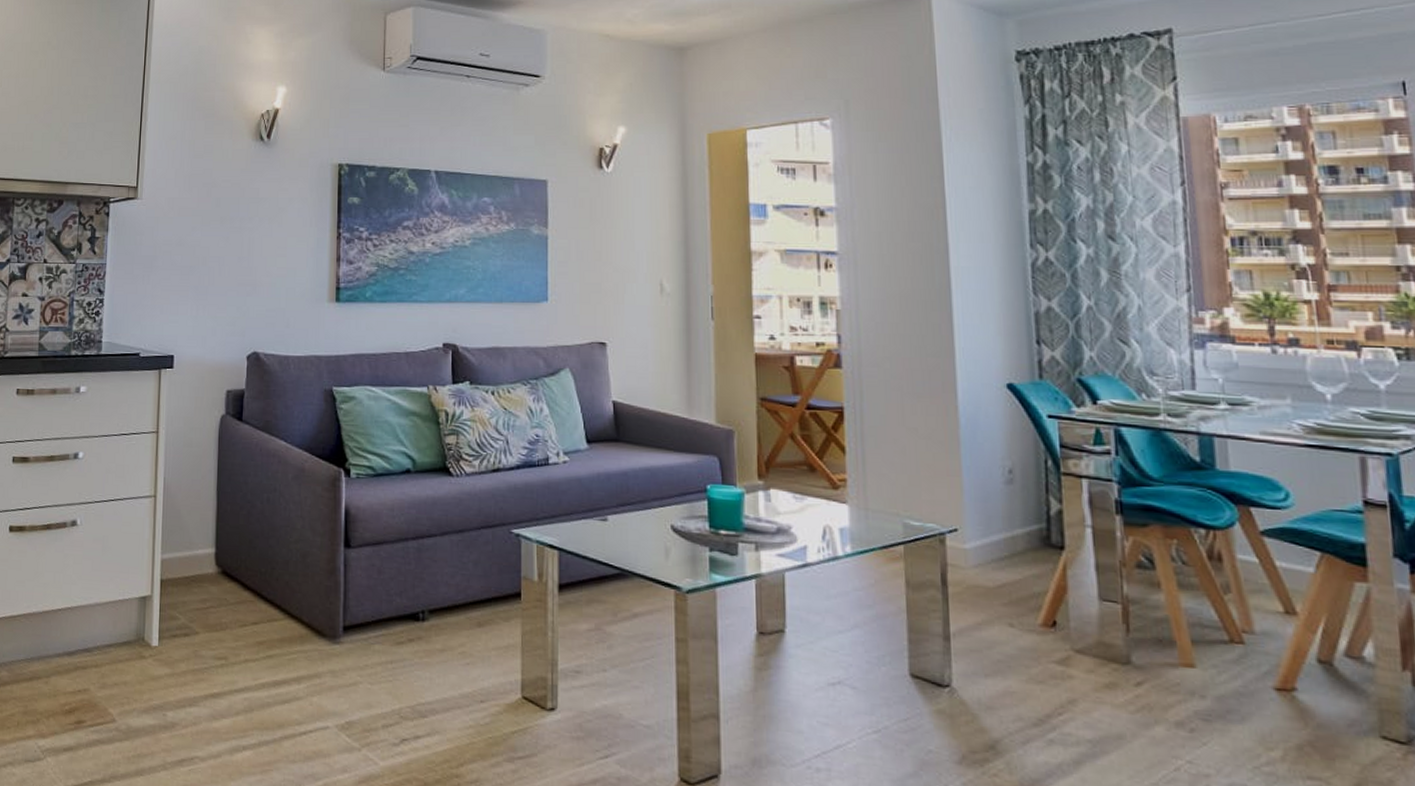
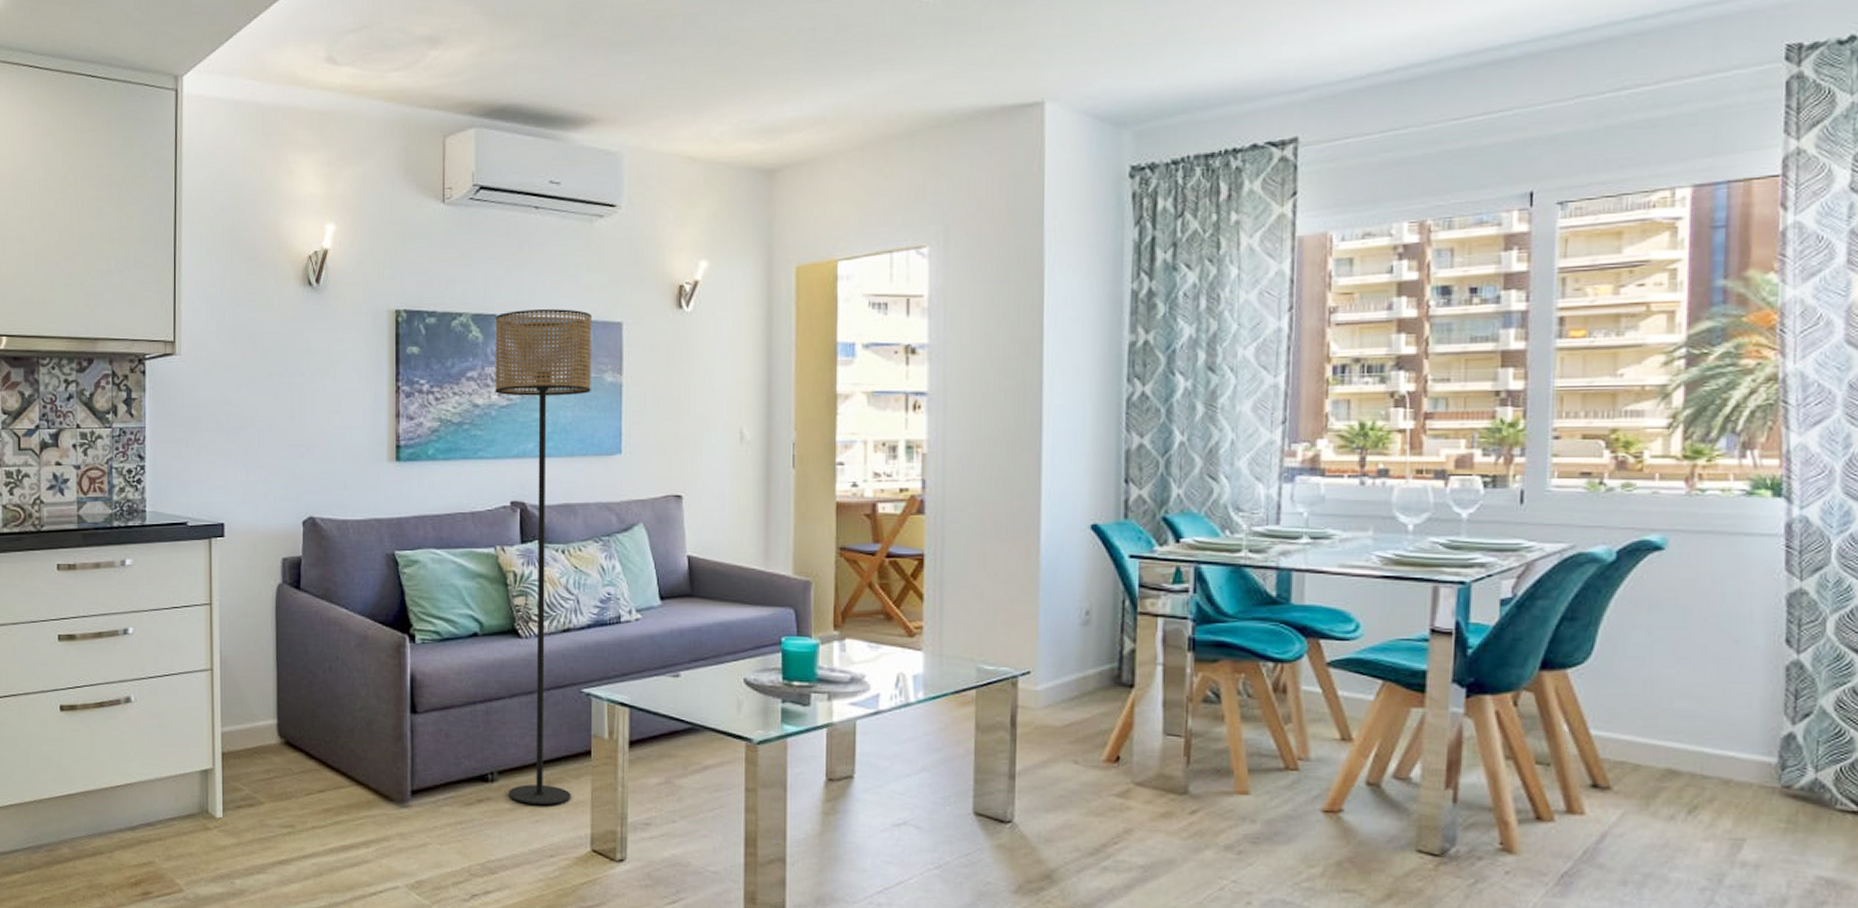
floor lamp: none [429,167,519,648] -> present [495,309,592,806]

